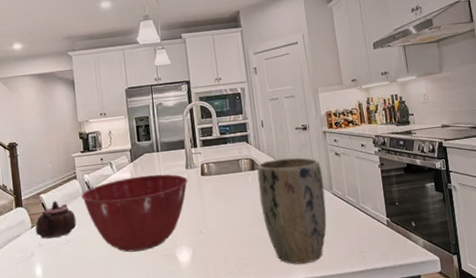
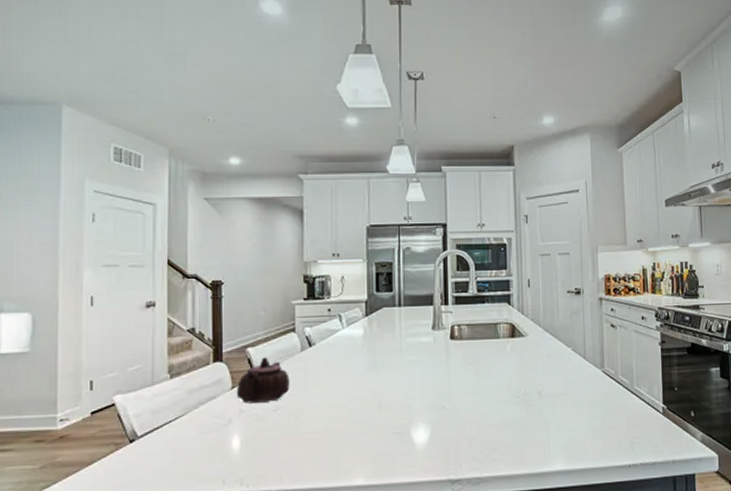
mixing bowl: present [81,174,188,253] -> none [298,333,433,427]
plant pot: present [257,157,327,265] -> none [517,326,595,453]

